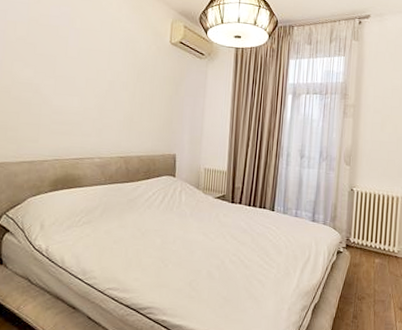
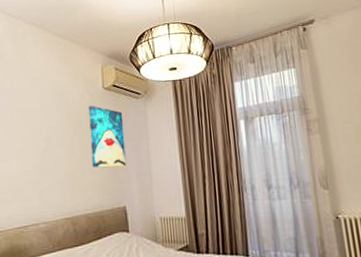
wall art: none [150,58,185,119] -> present [89,106,126,168]

